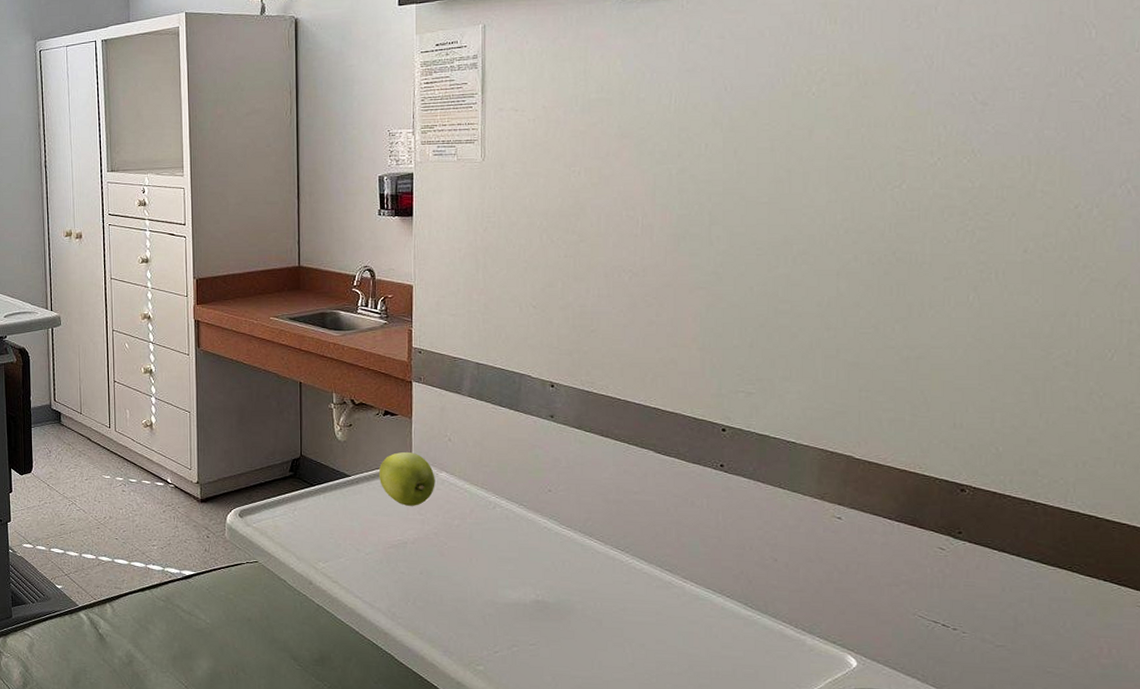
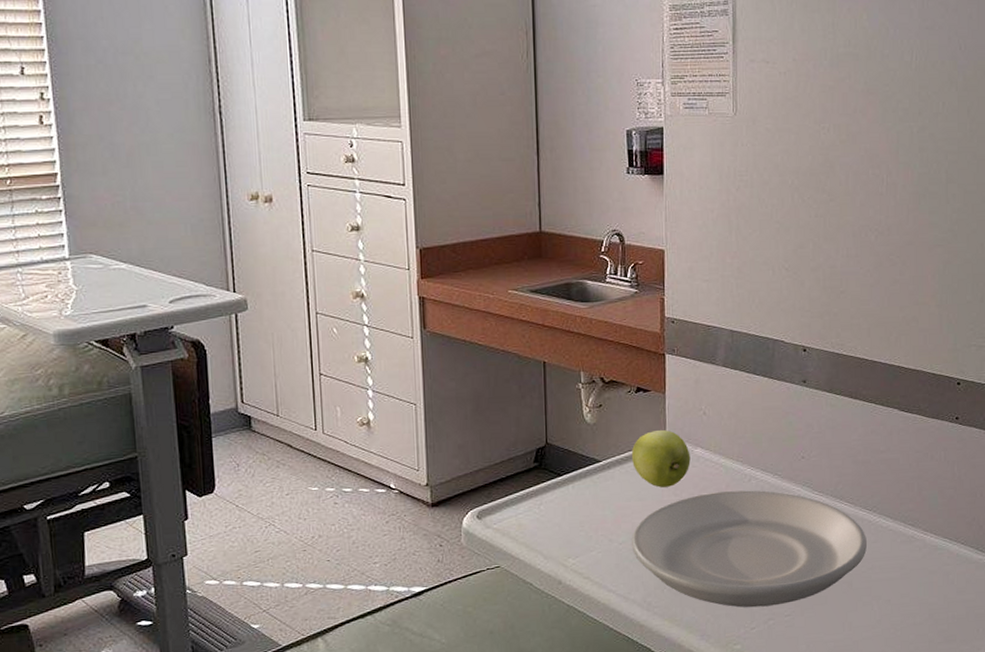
plate: none [378,516,618,633] -> present [632,490,867,608]

